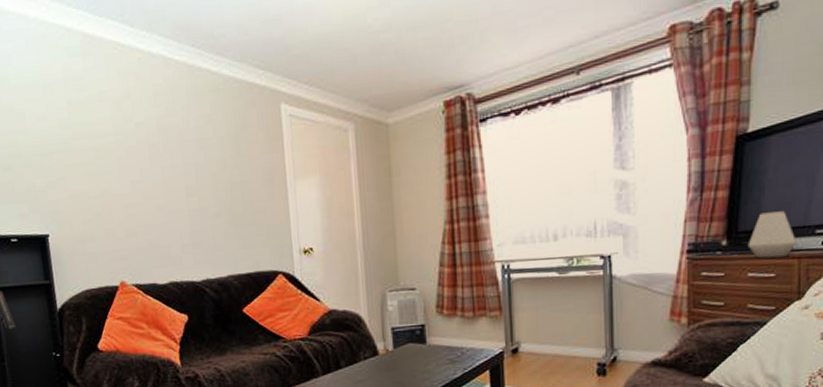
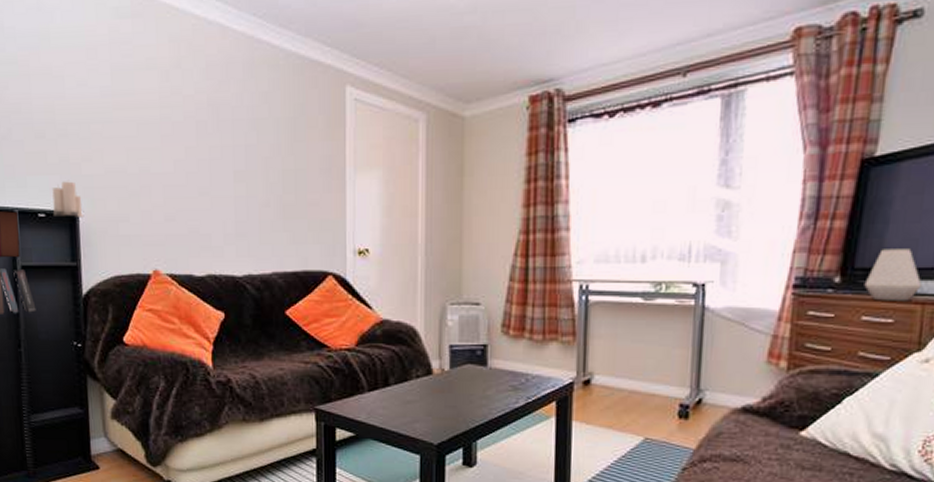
candle: none [22,207,54,241] -> present [52,181,85,218]

